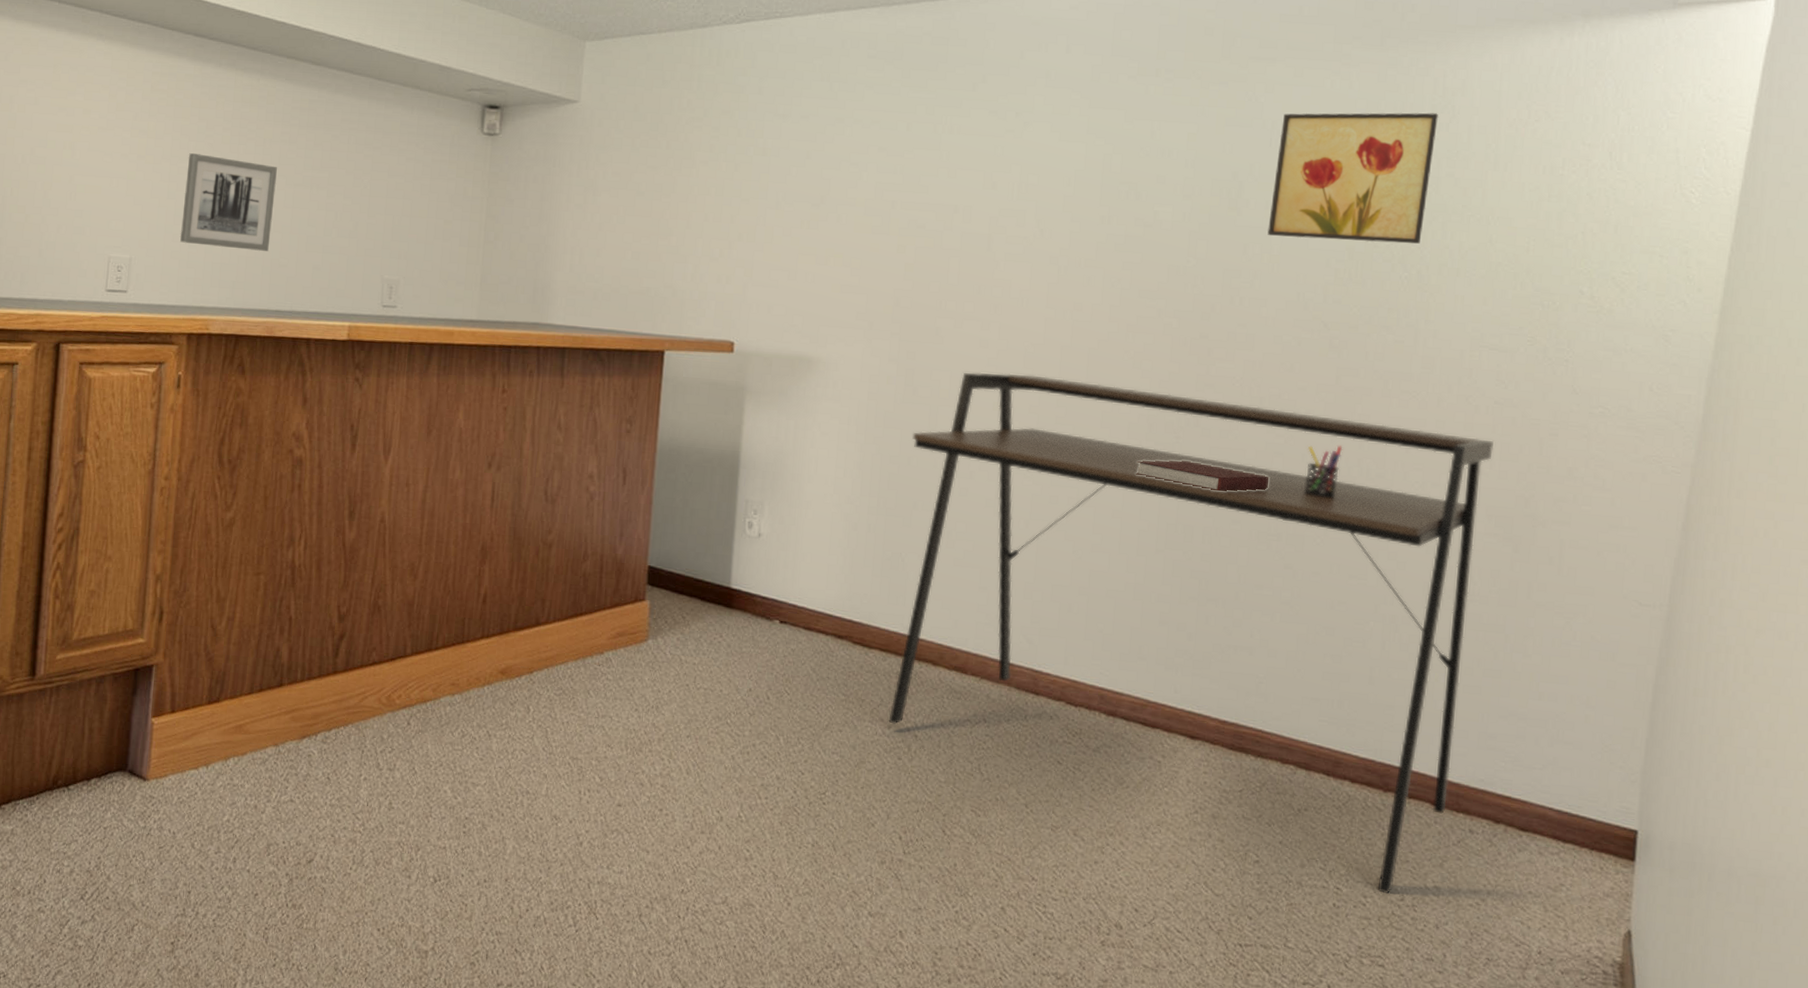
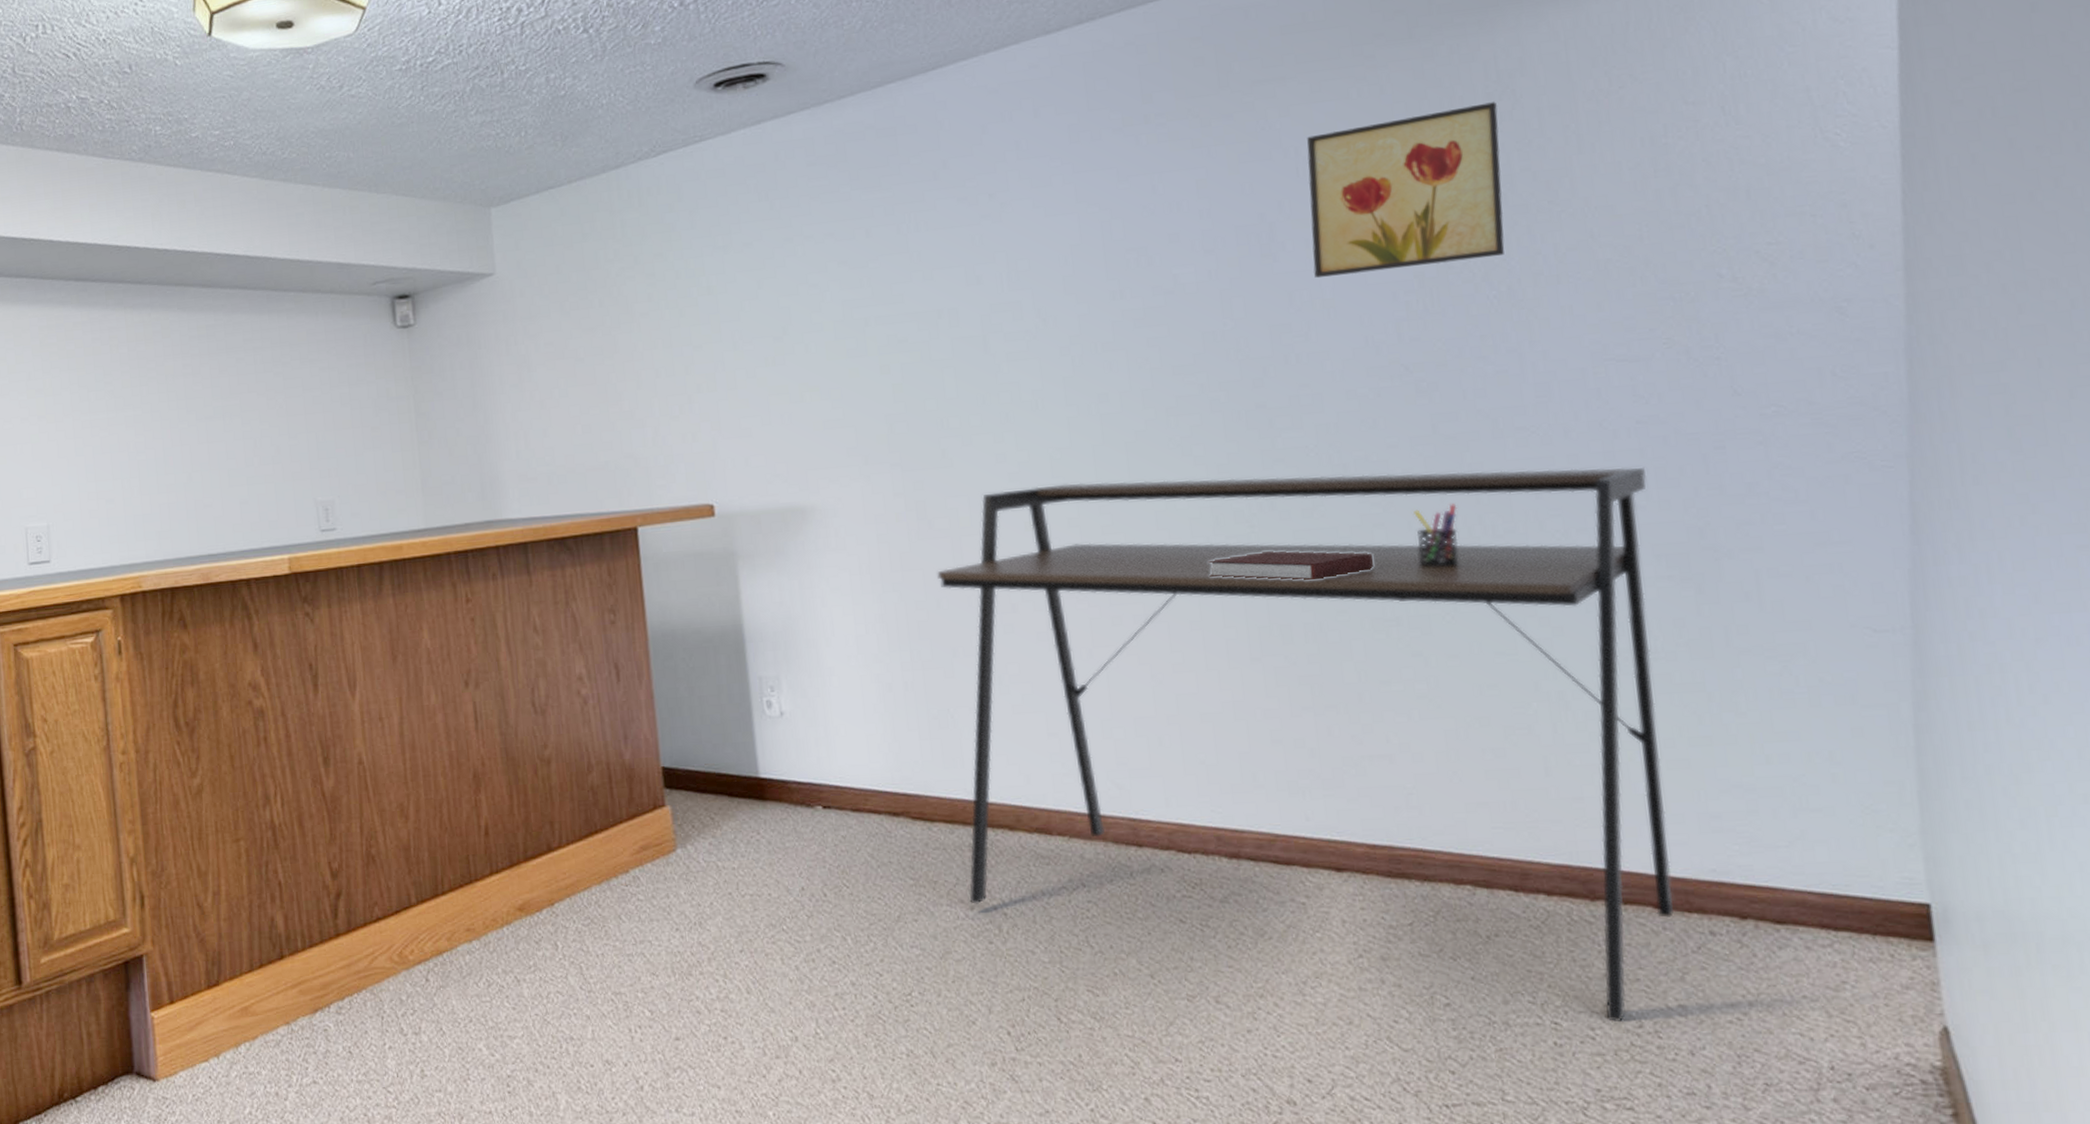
wall art: present [180,153,277,251] -> none [91,402,190,500]

